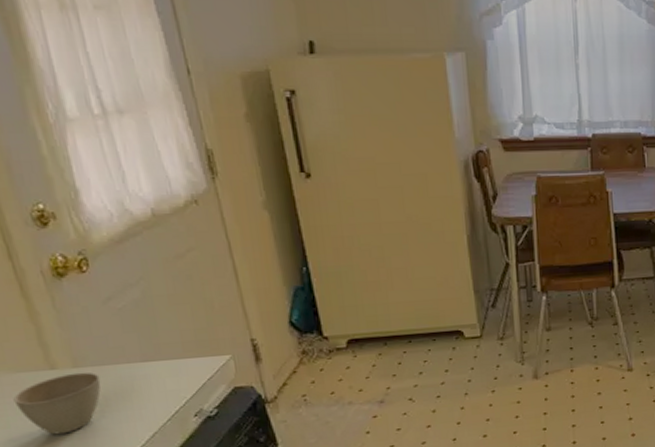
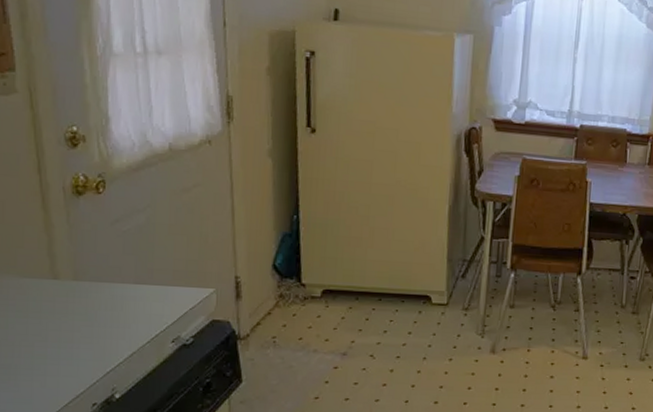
cup: present [13,372,101,435] -> none [16,285,95,342]

